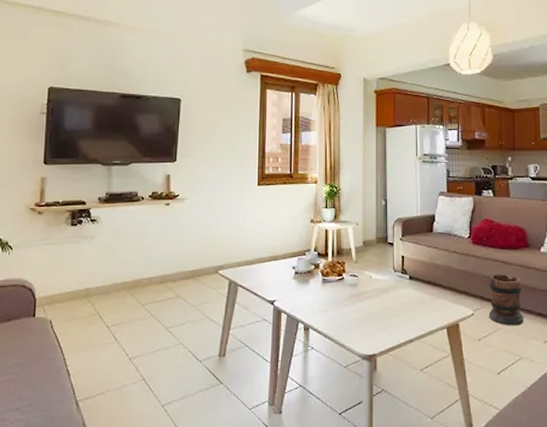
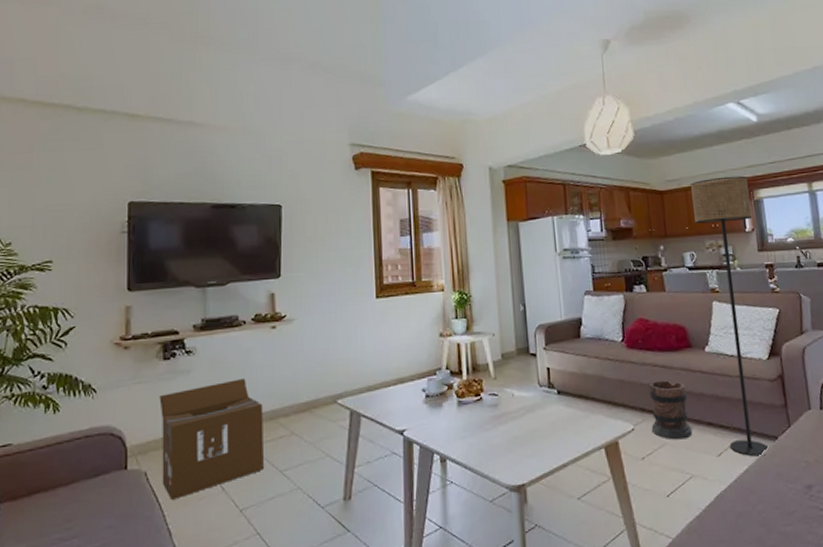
cardboard box: none [64,246,154,345] -> present [159,377,264,500]

